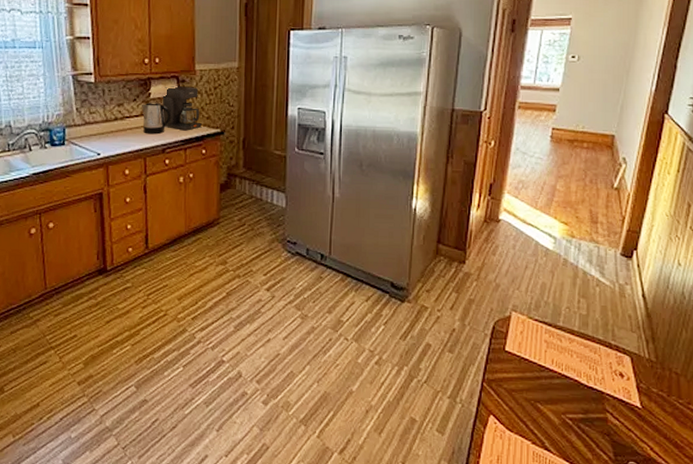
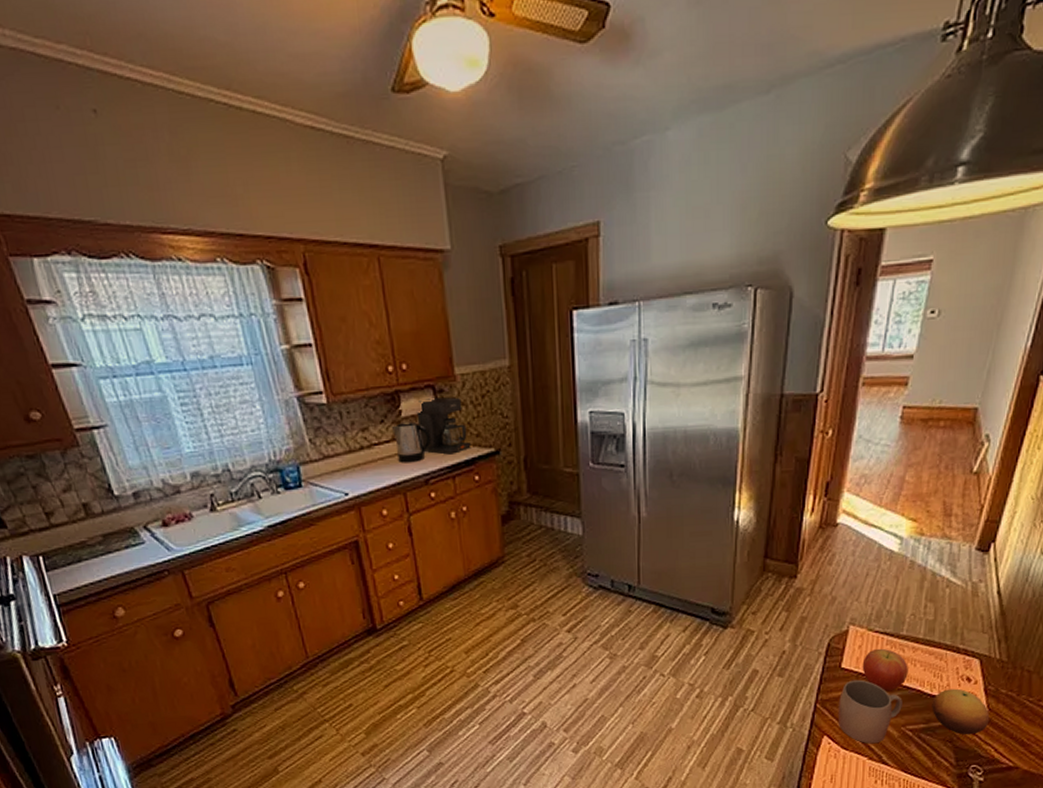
mug: none [502,363,562,429] -> present [837,679,903,744]
fruit: none [524,336,566,378] -> present [862,648,908,692]
fruit: none [589,382,644,431] -> present [932,688,990,735]

